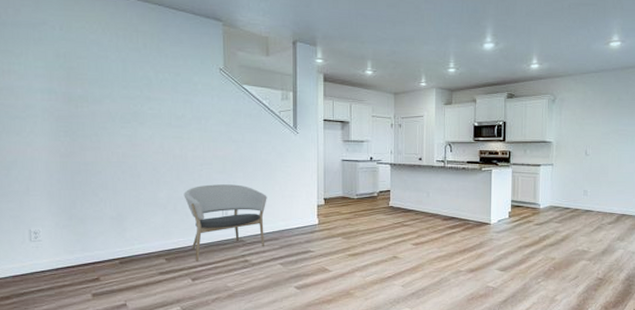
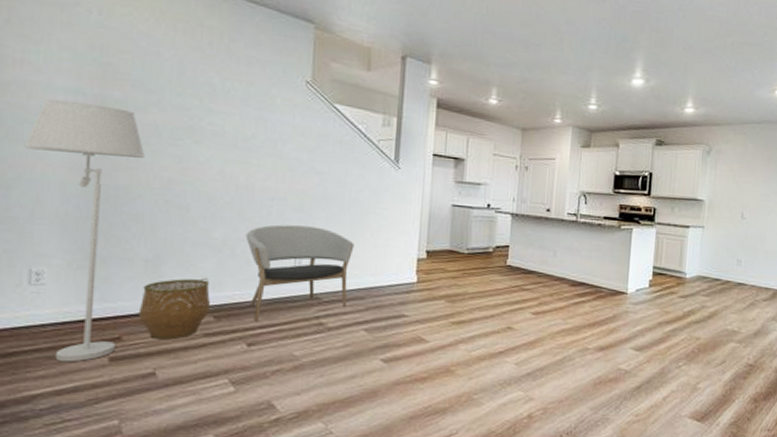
floor lamp: none [17,99,104,299] -> present [25,99,145,363]
basket: none [110,230,163,279] -> present [138,278,211,340]

